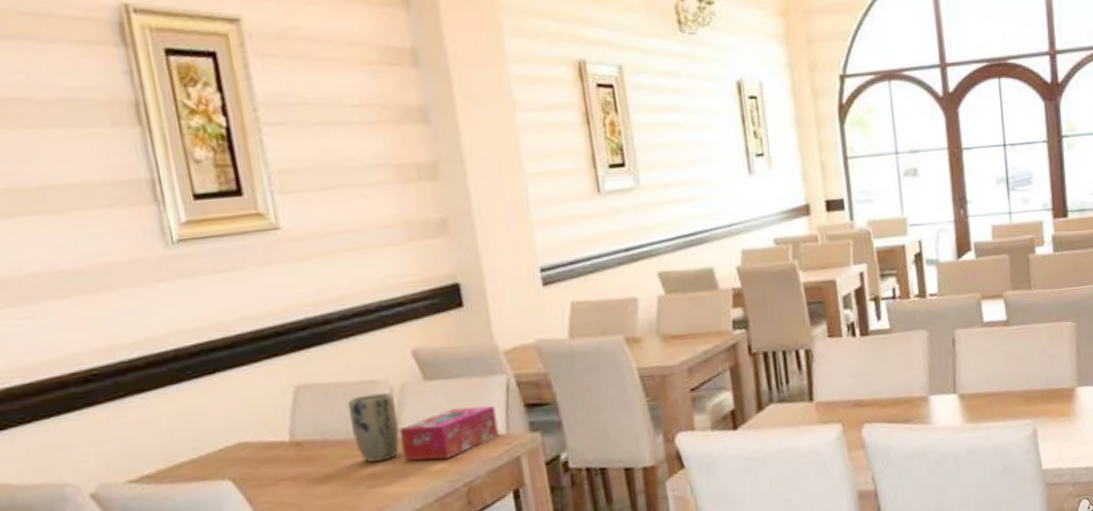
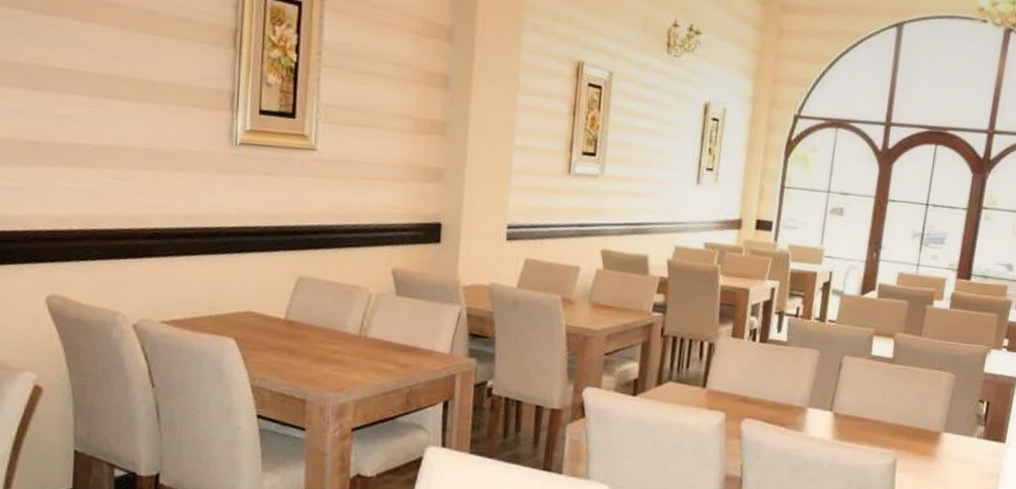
plant pot: present [347,392,400,464] -> none [331,295,371,352]
tissue box: present [398,405,499,462] -> none [365,323,446,363]

